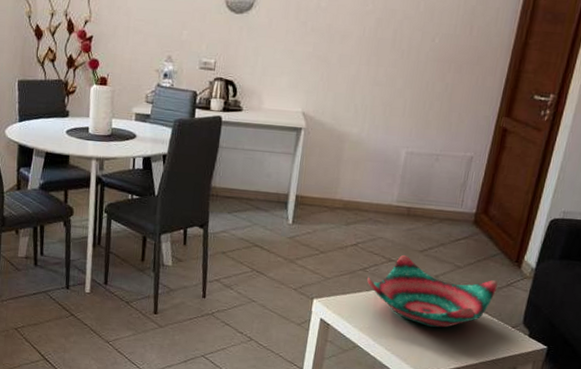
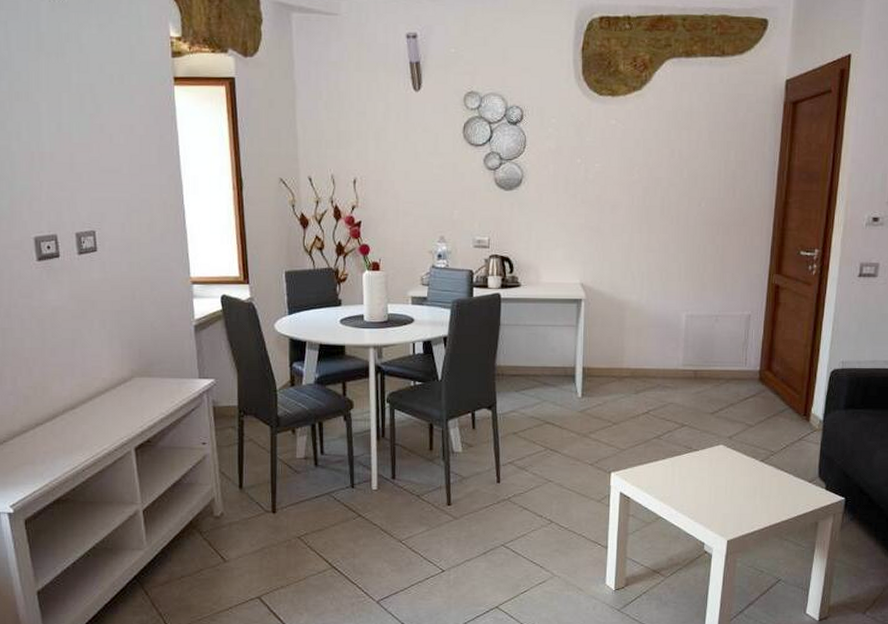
decorative bowl: present [367,255,498,328] -> none [663,419,789,490]

